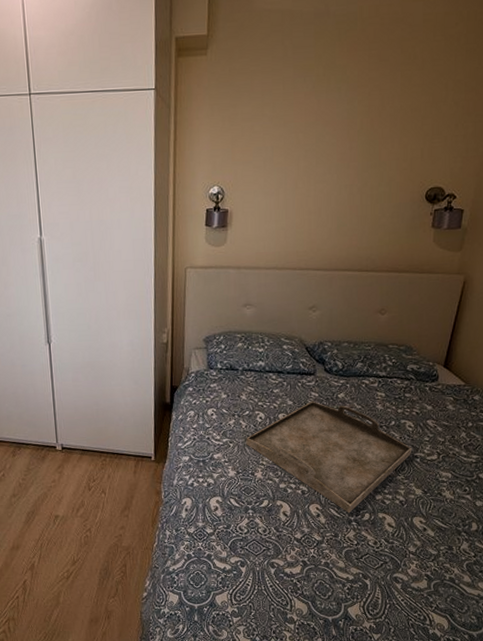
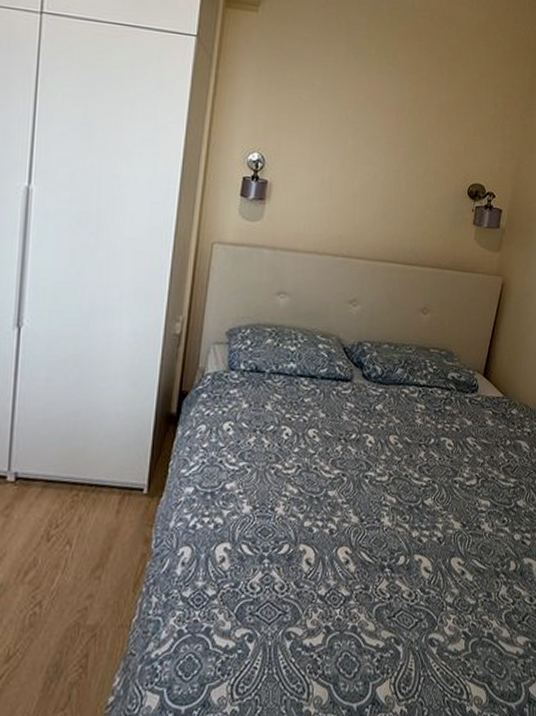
serving tray: present [246,401,413,513] -> none [267,413,452,557]

